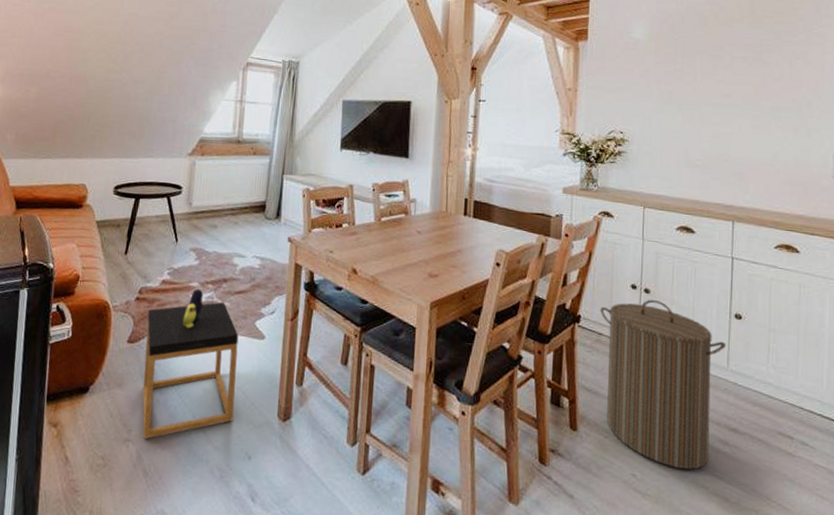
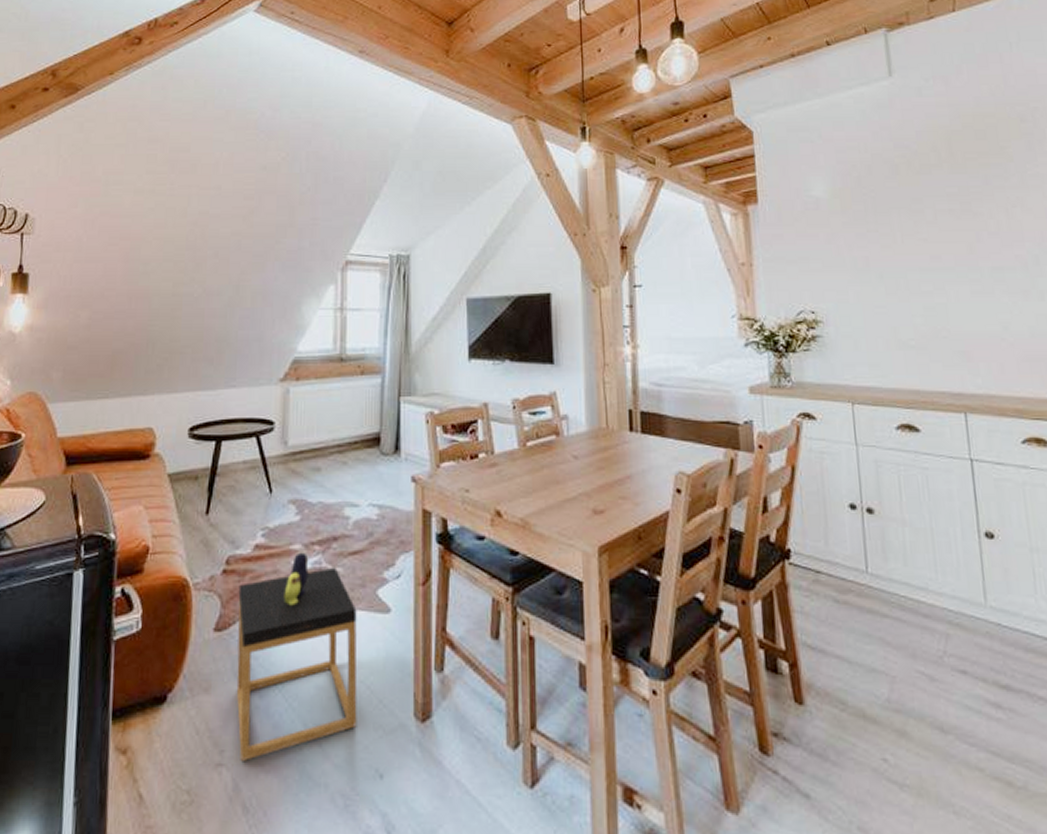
laundry hamper: present [600,299,726,470] -> none [813,521,980,746]

